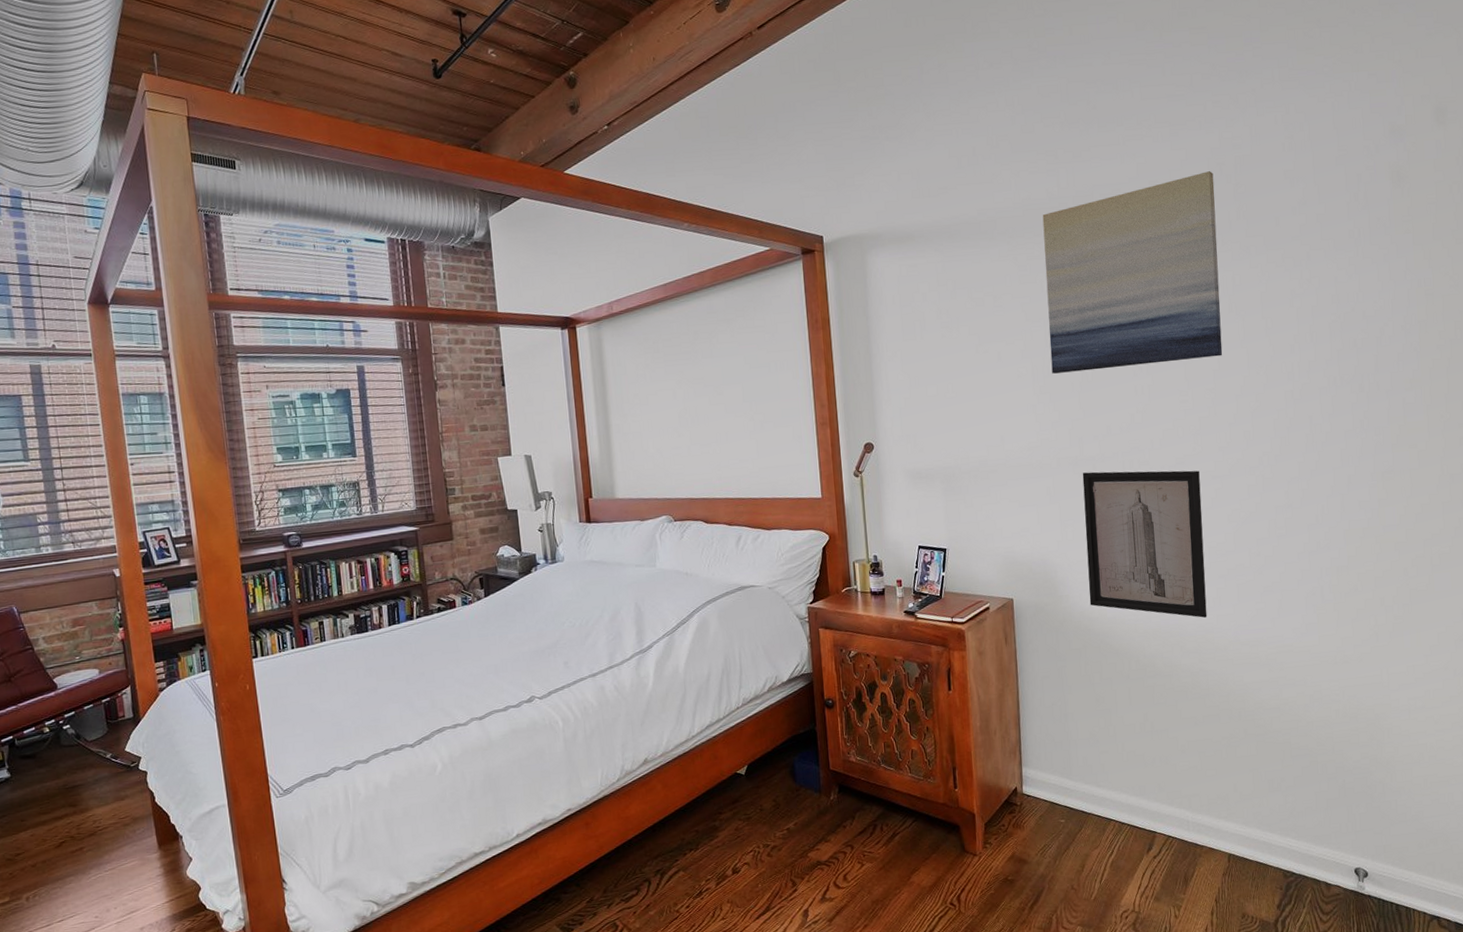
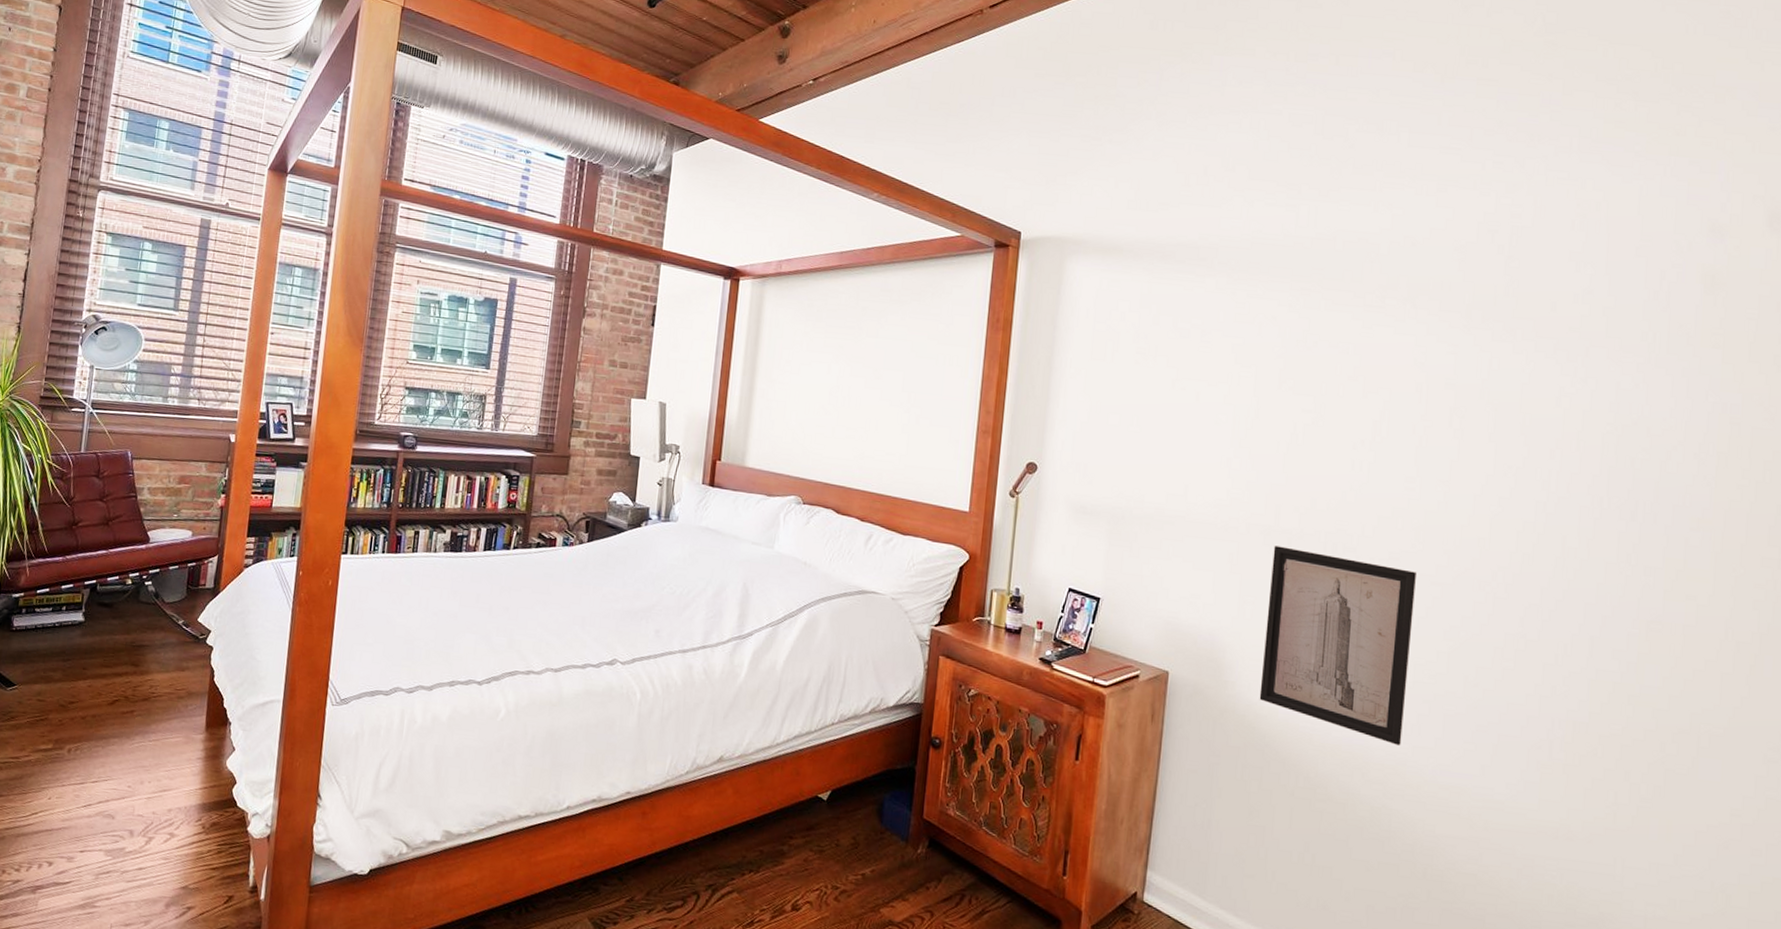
wall art: present [1042,171,1223,374] -> none [1256,236,1483,446]

